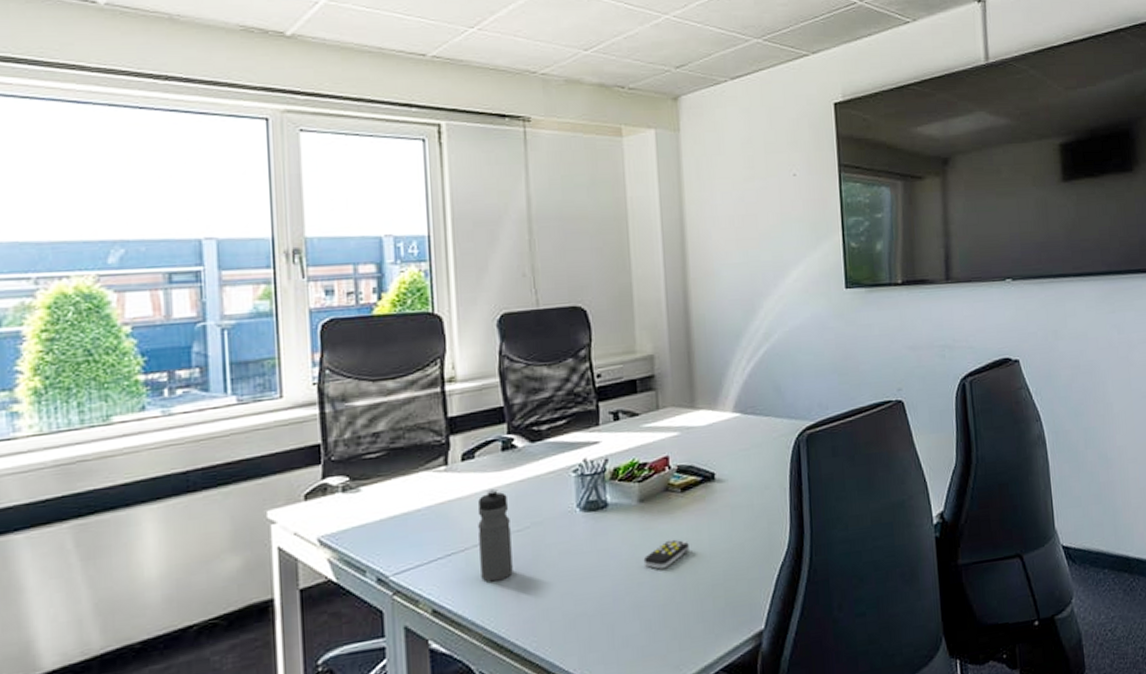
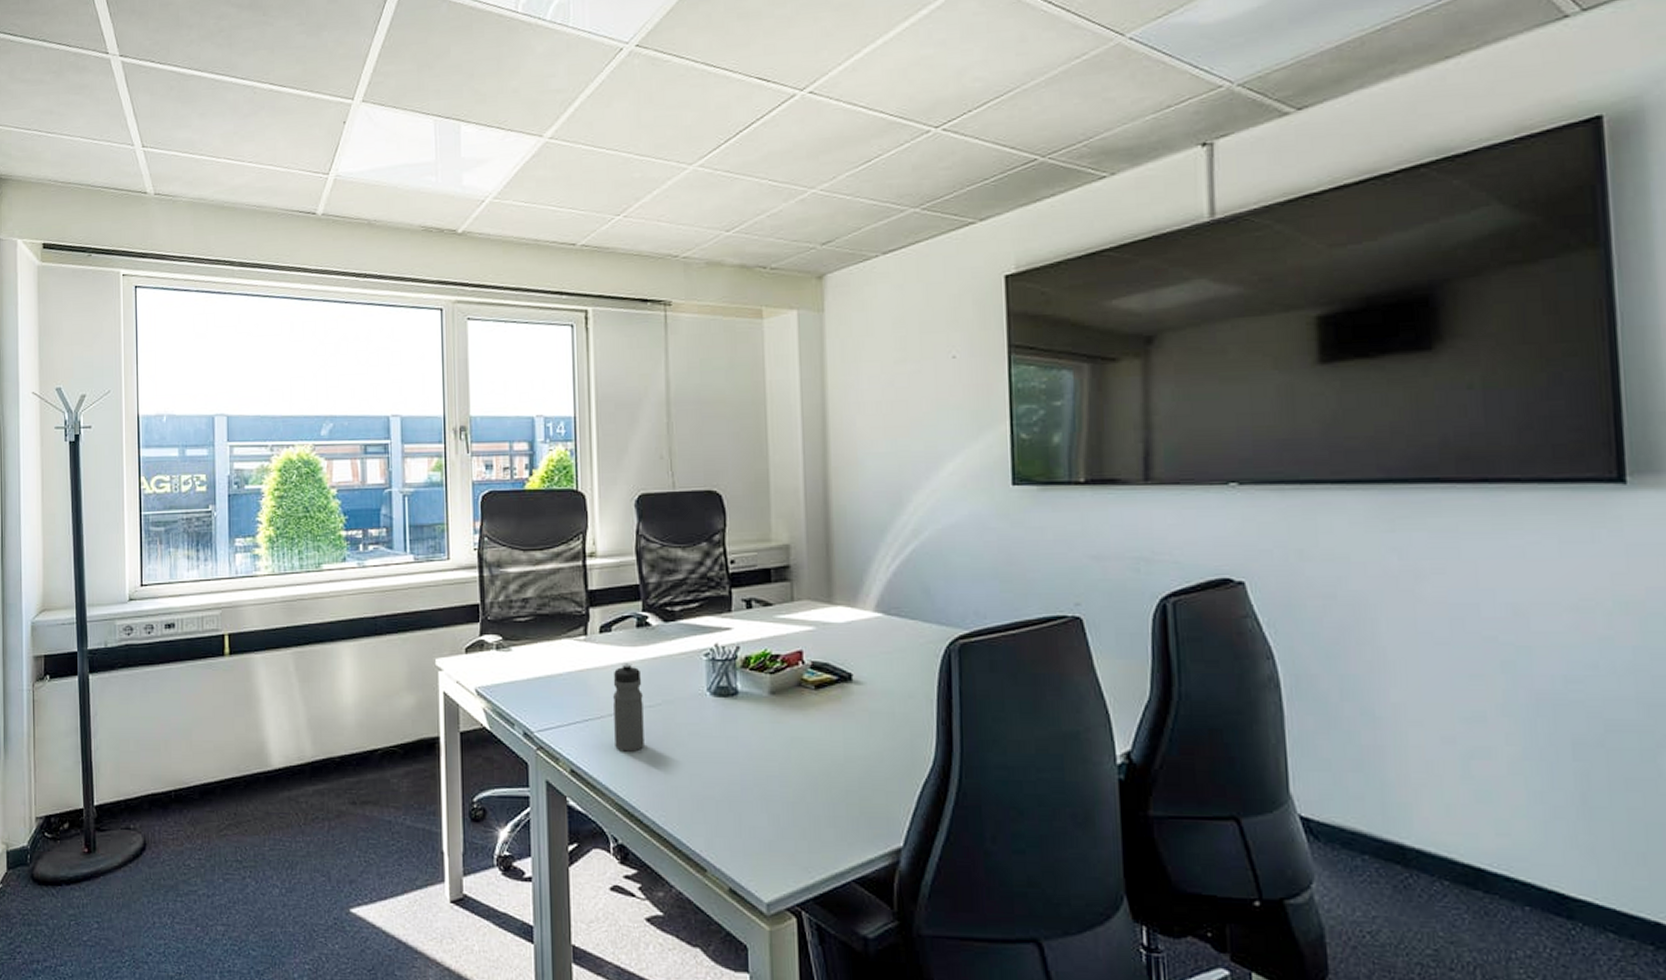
remote control: present [643,539,689,570] -> none [773,737,822,766]

